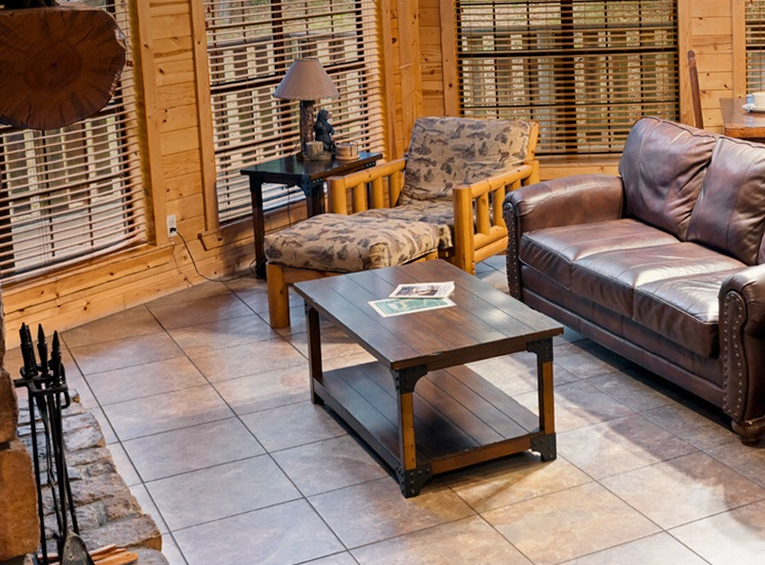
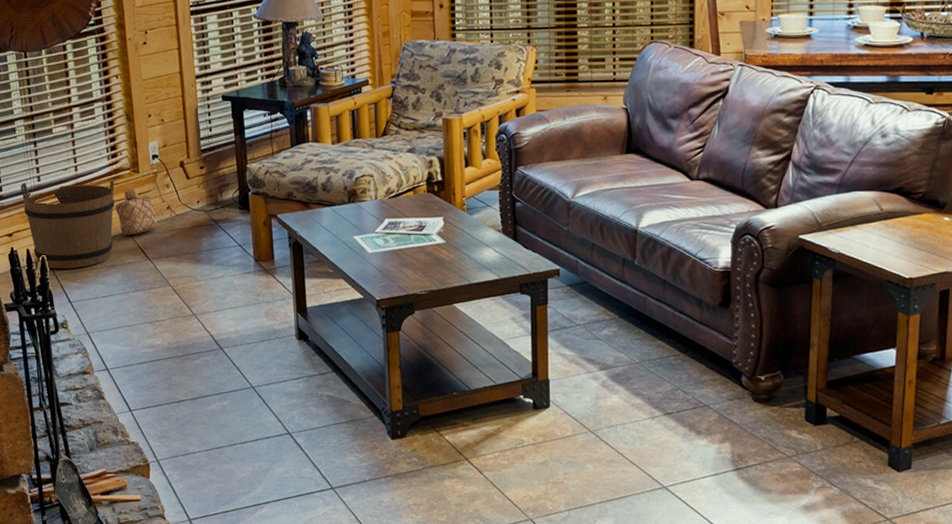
bucket: none [34,252,131,342] -> present [20,178,115,268]
basket: none [131,260,174,307] -> present [115,187,158,235]

